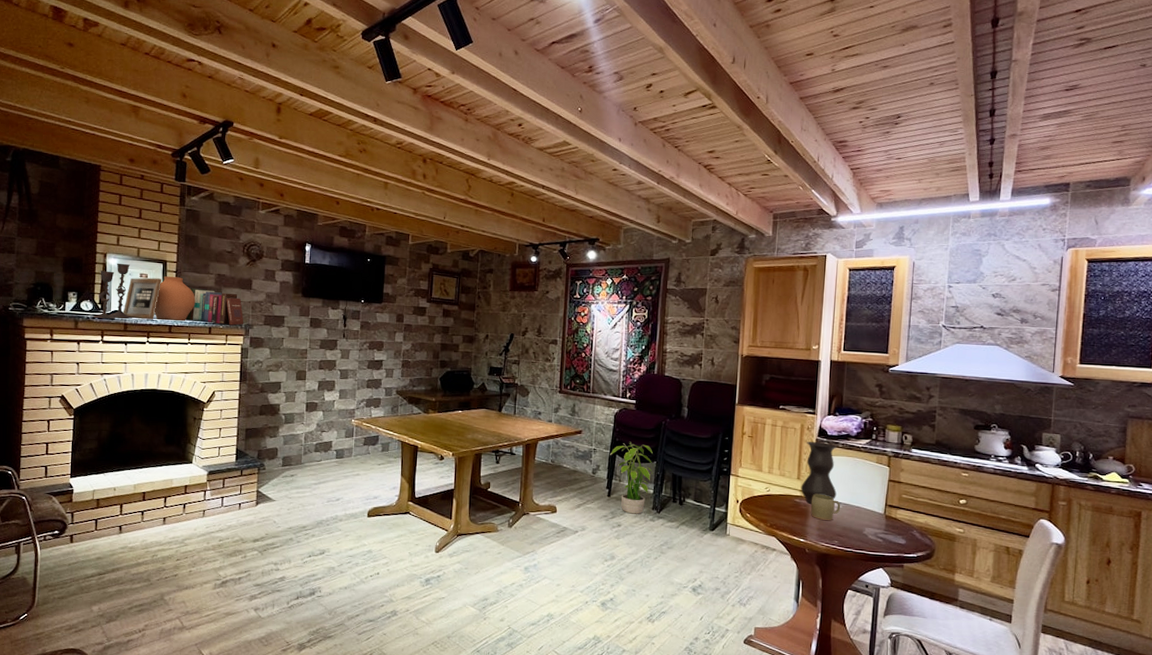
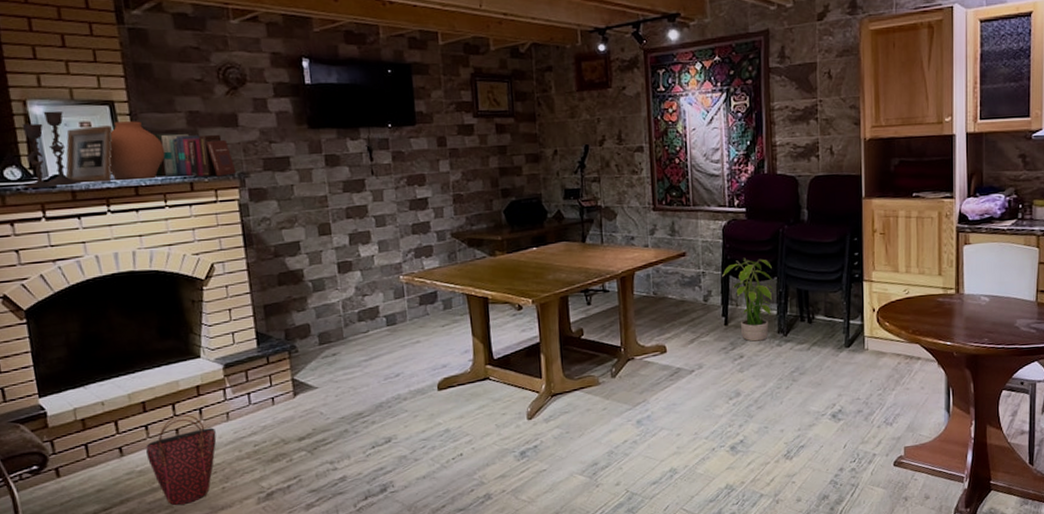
handbag: none [139,506,193,580] -> present [146,414,217,505]
vase: present [800,442,837,505] -> none [943,229,983,303]
mug: present [810,493,841,521] -> none [955,288,989,318]

